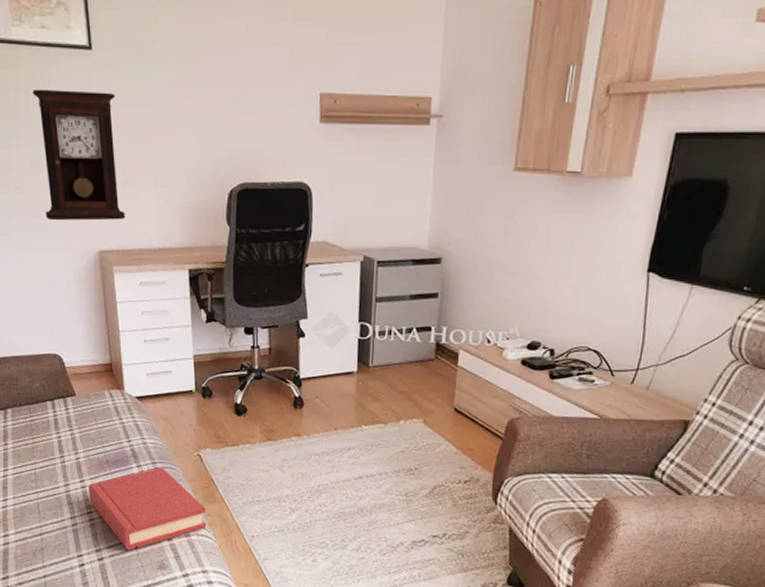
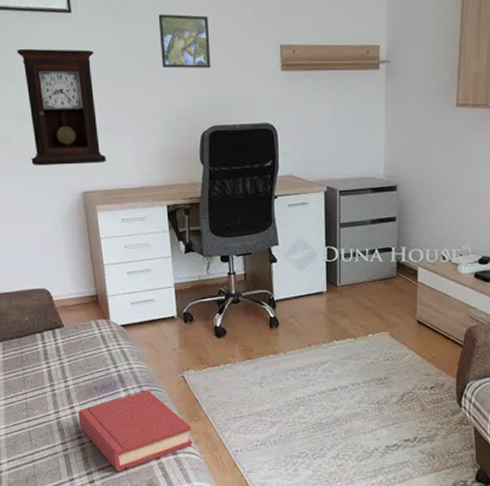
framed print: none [186,54,243,117] -> present [158,14,211,69]

